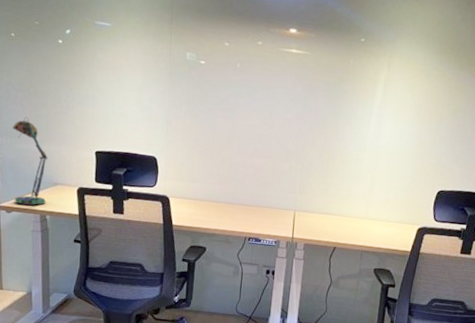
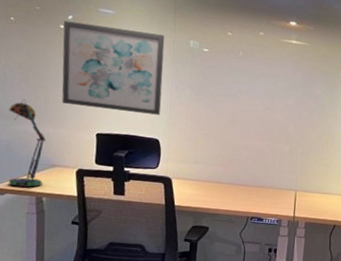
wall art: none [61,35,161,132] -> present [62,20,165,115]

